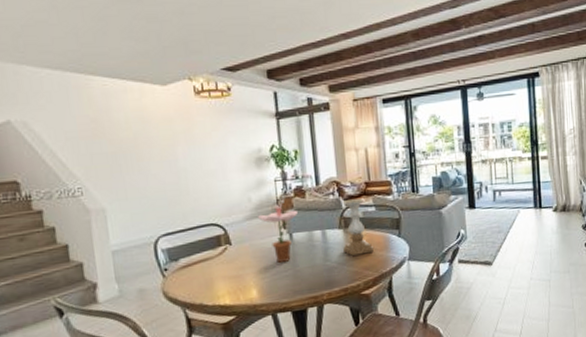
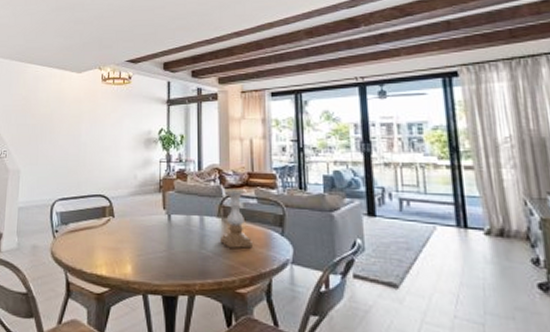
flower: present [258,193,297,263] -> none [141,174,178,243]

